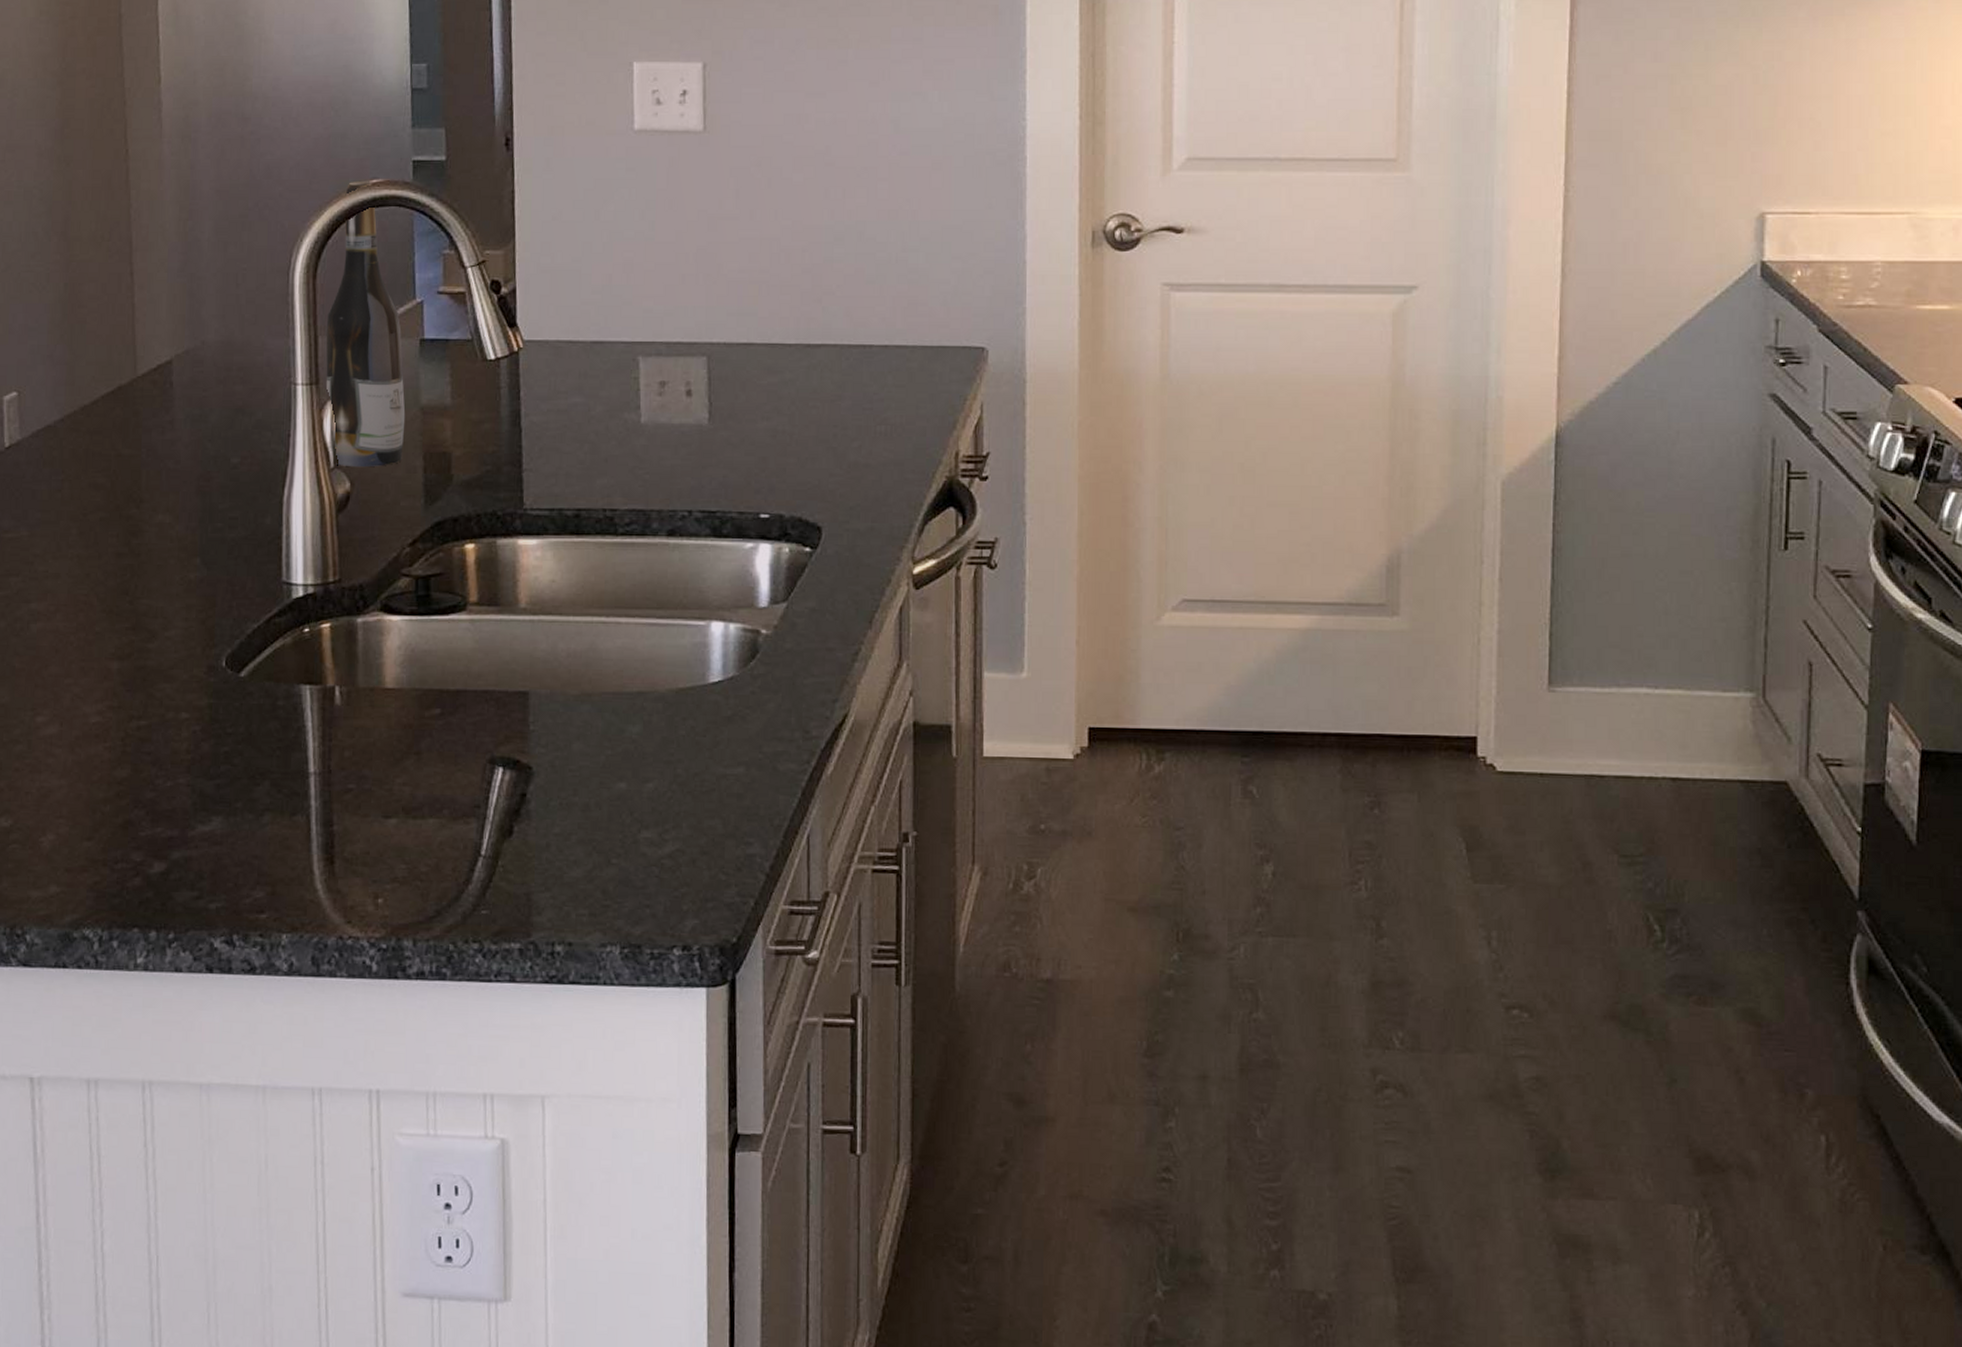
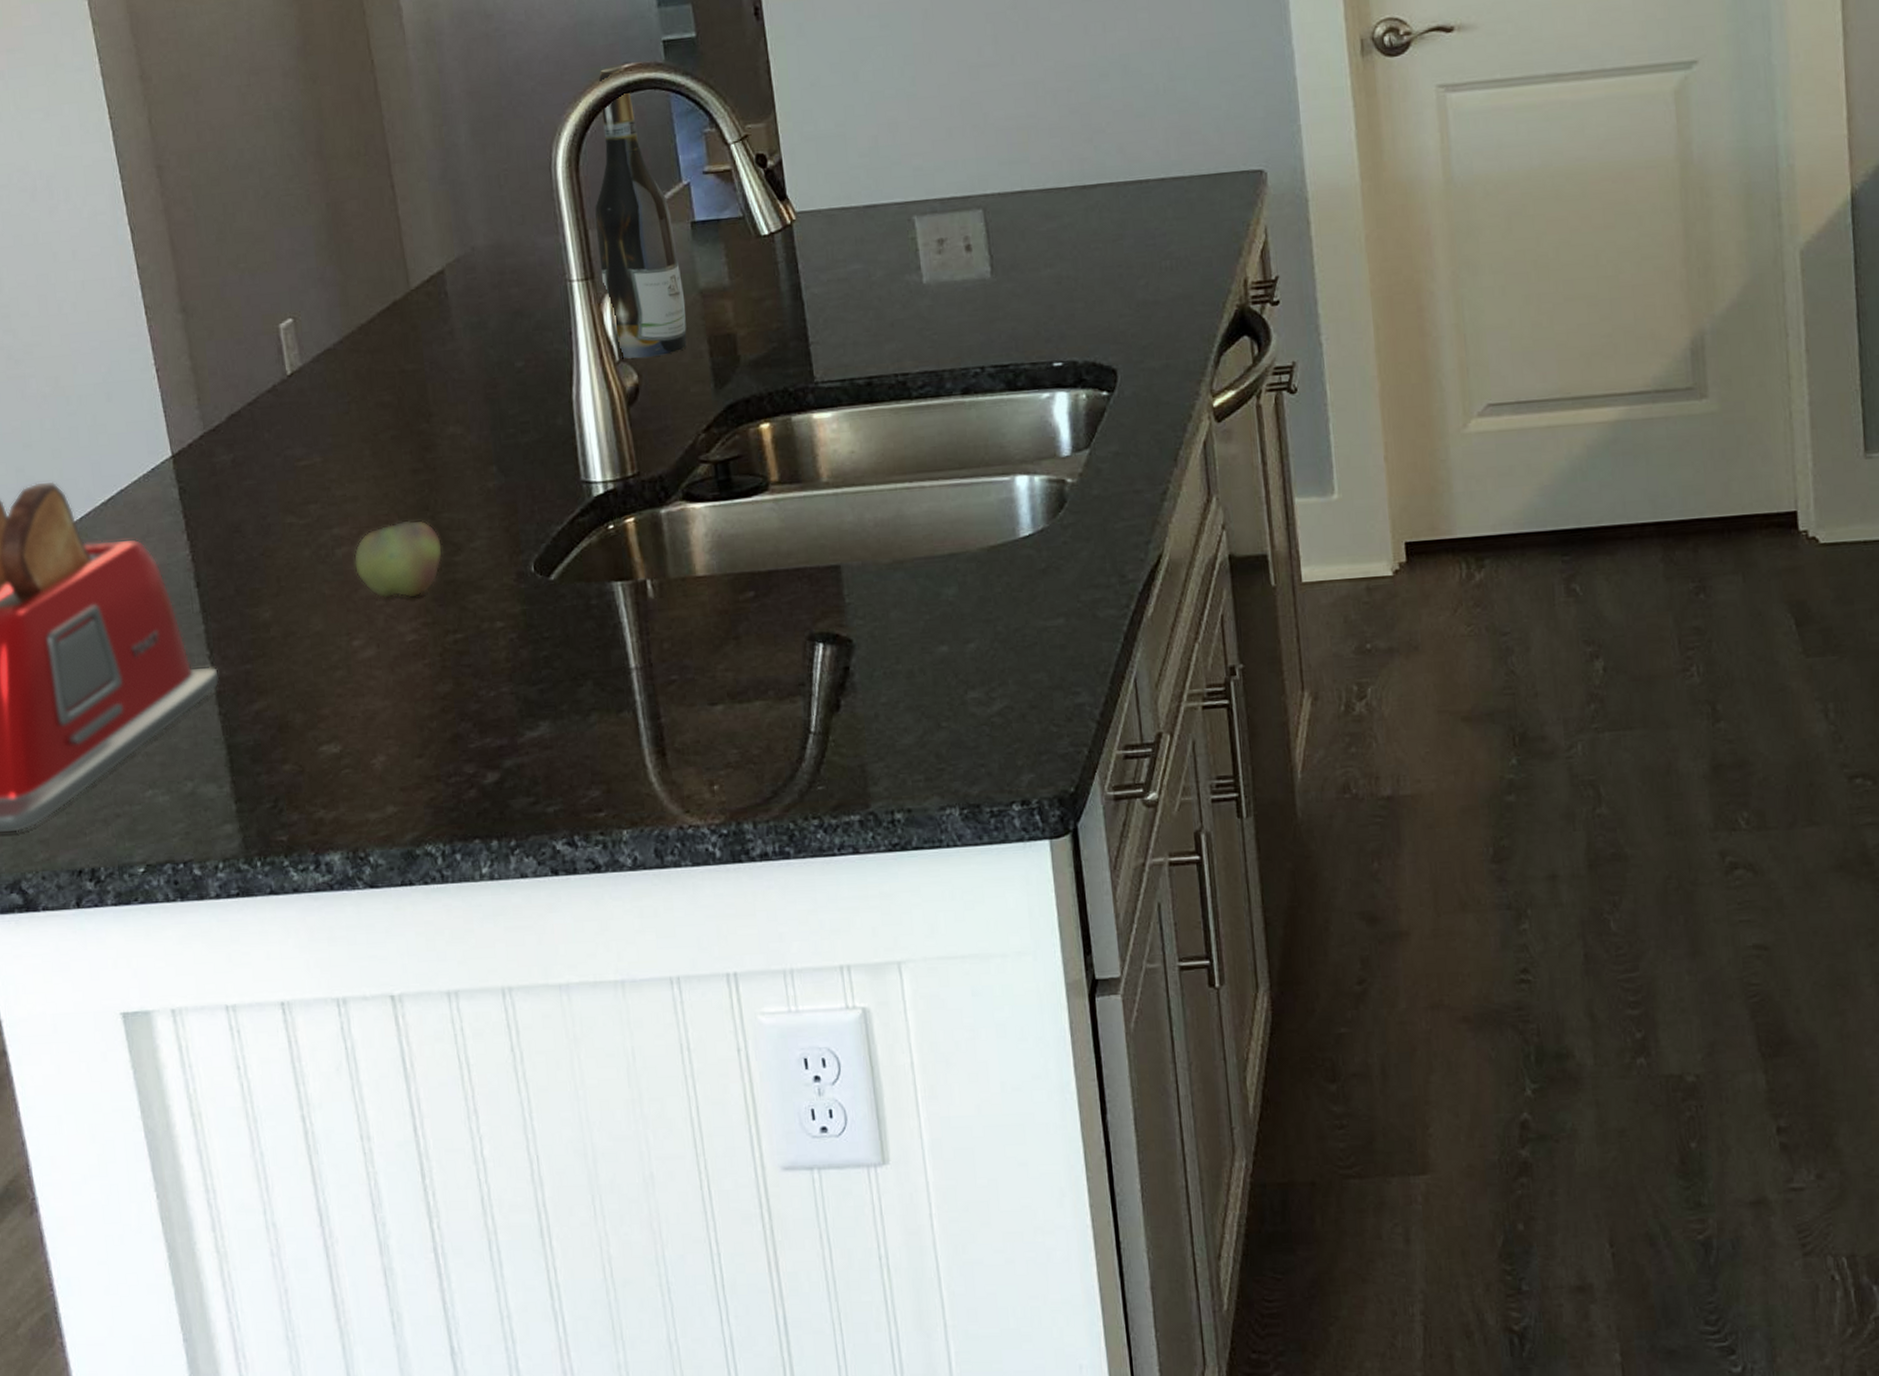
apple: none [47,602,138,680] -> present [353,519,443,599]

